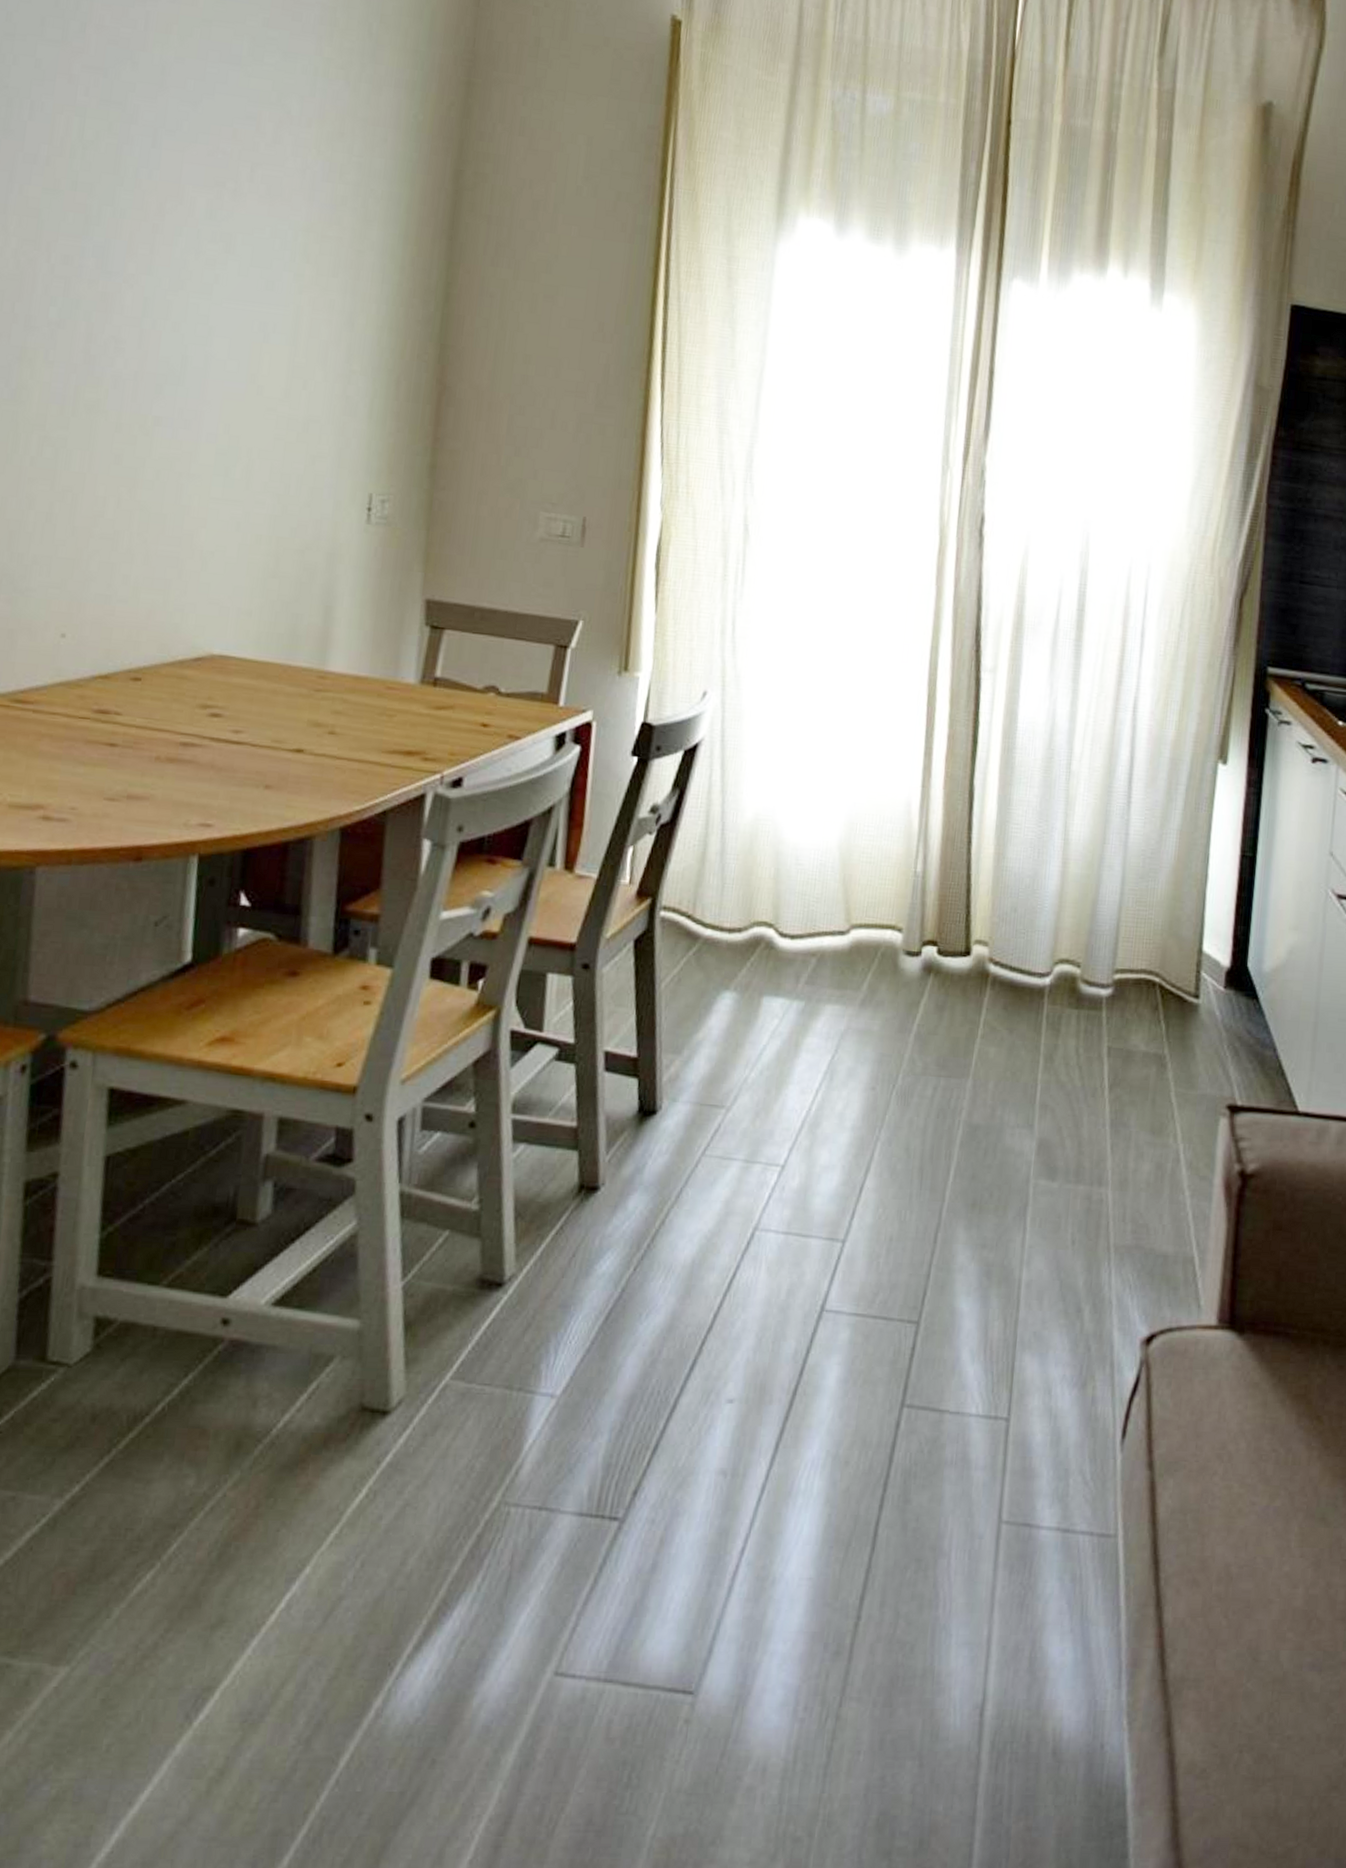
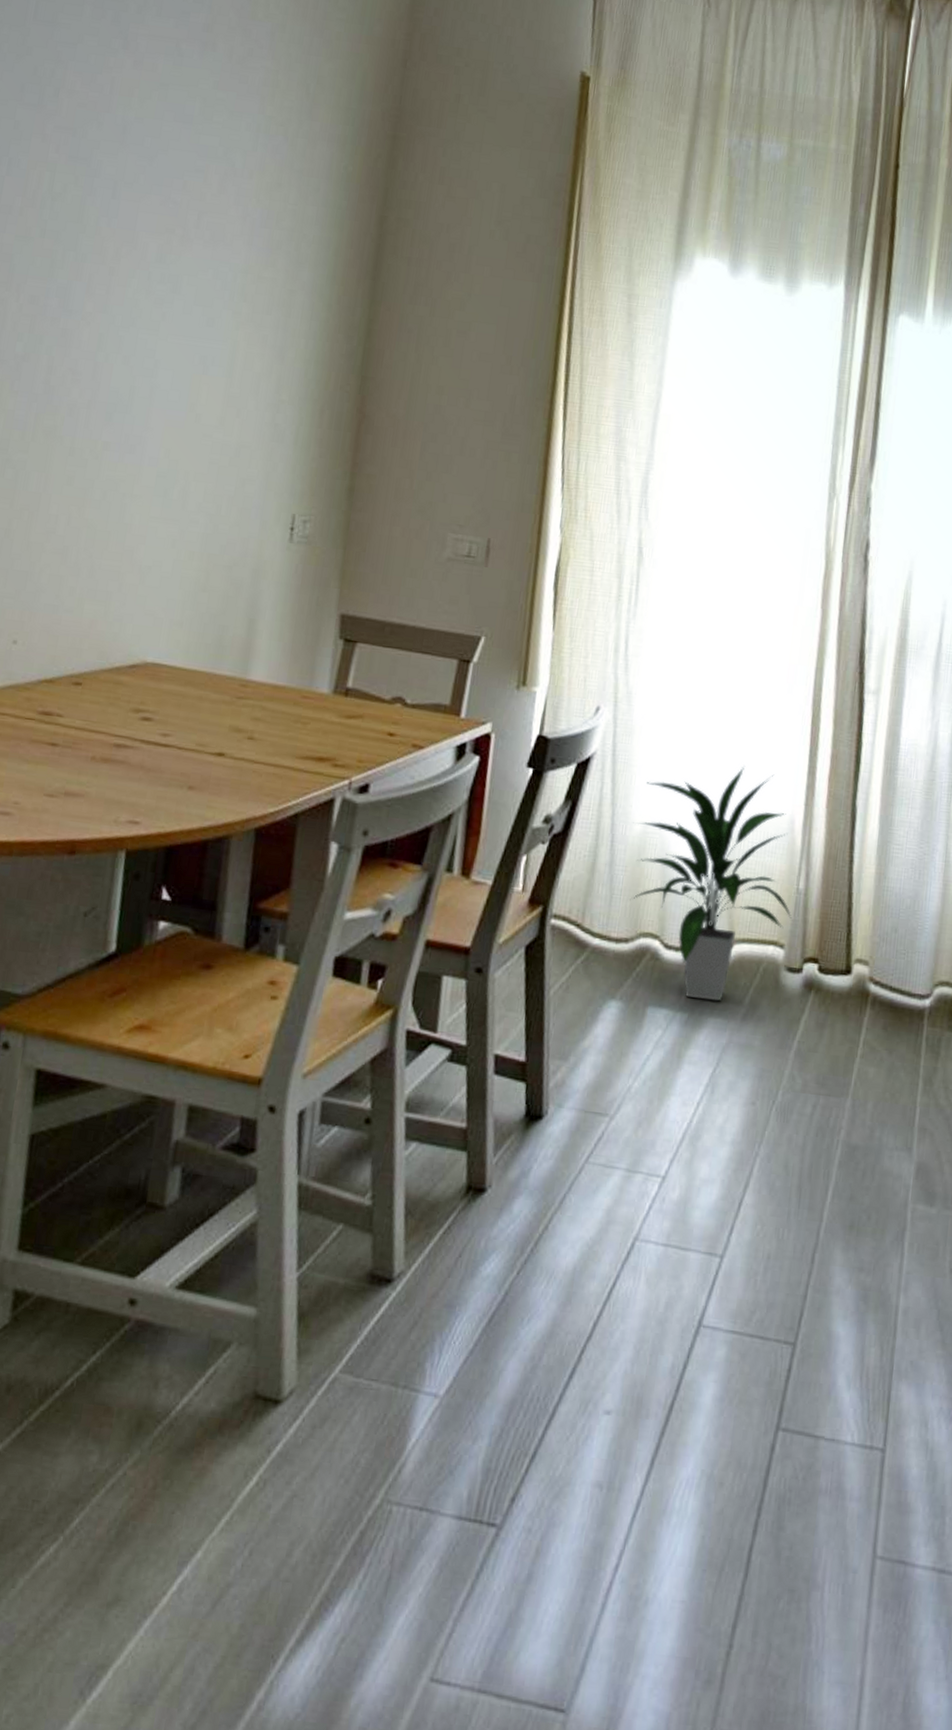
indoor plant: none [742,749,910,988] -> present [630,767,792,1001]

